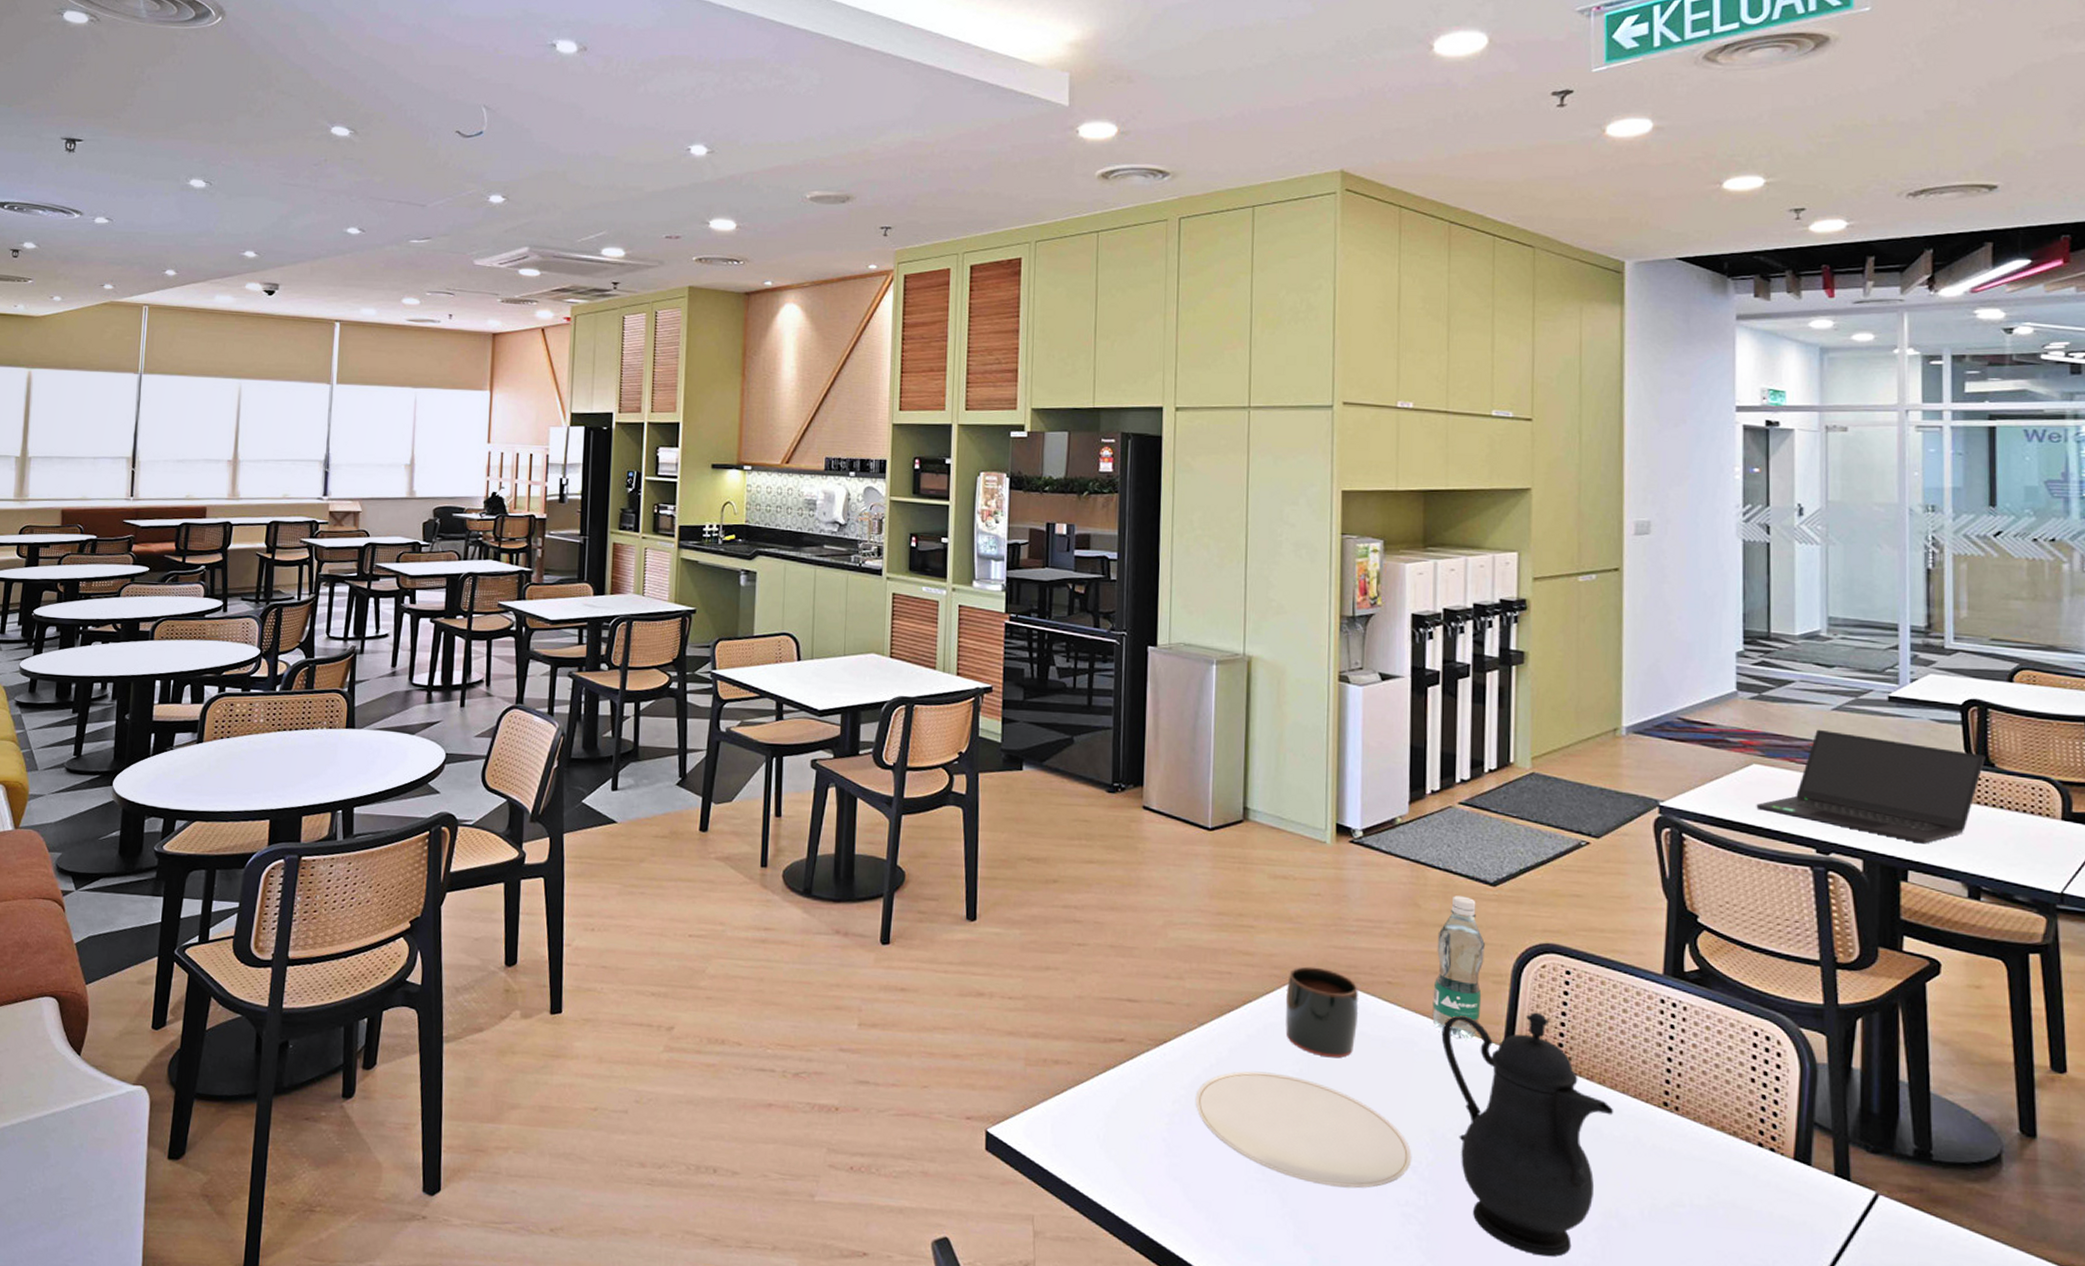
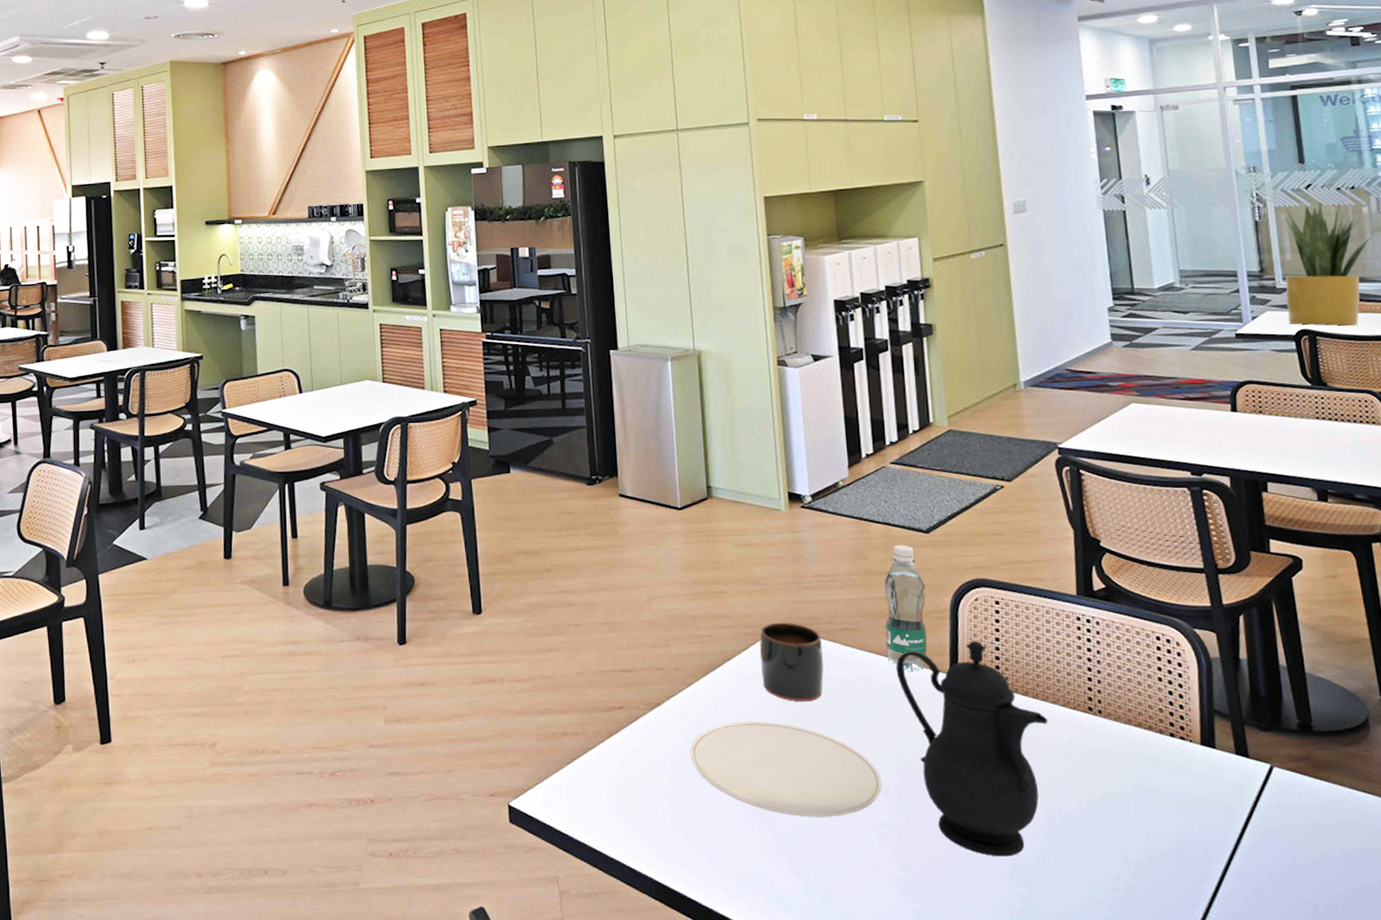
laptop: present [1756,729,1986,844] -> none [1138,367,1319,458]
planter: none [1955,552,2071,701] -> present [1281,201,1372,327]

